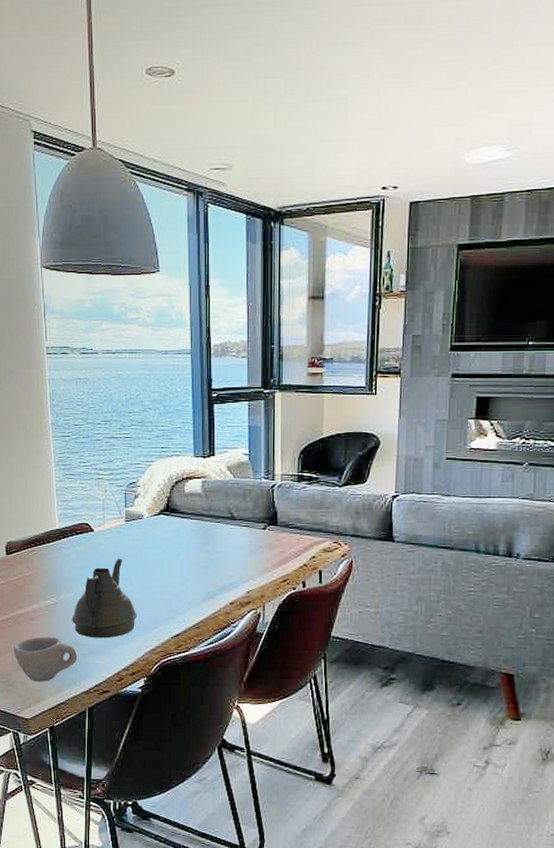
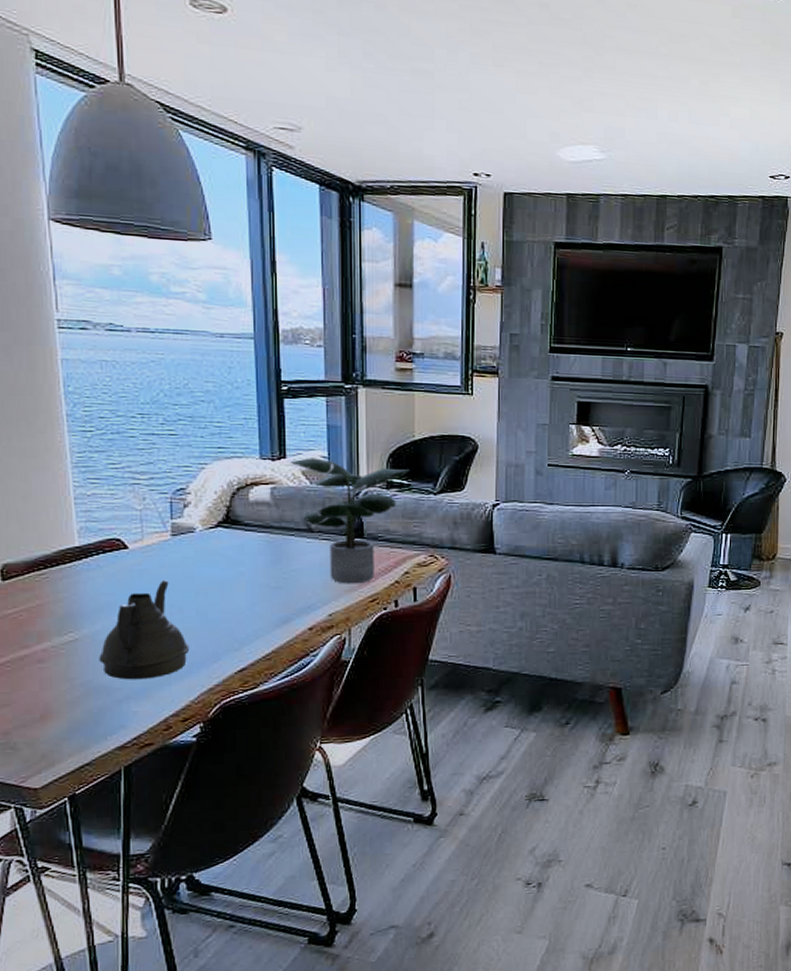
cup: present [13,637,78,682] -> none [13,682,108,740]
potted plant: none [217,455,317,566] -> present [289,458,409,584]

